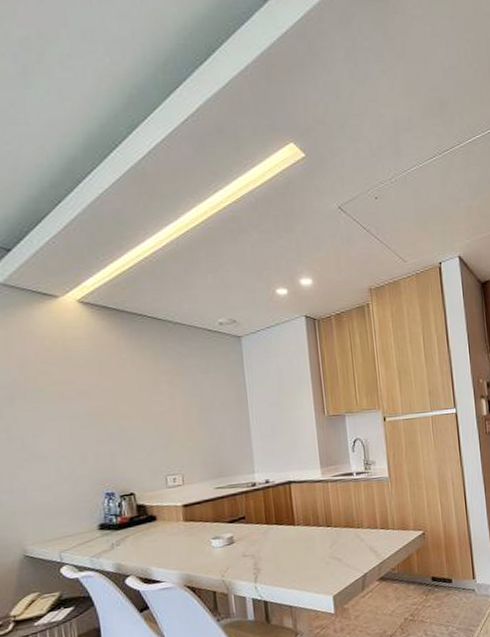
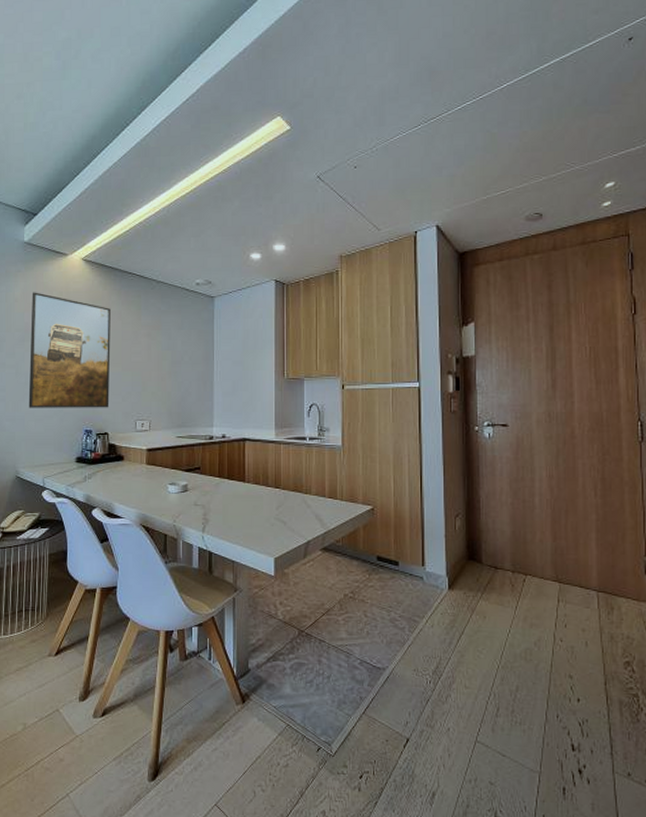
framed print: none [16,341,133,477] -> present [28,292,111,408]

